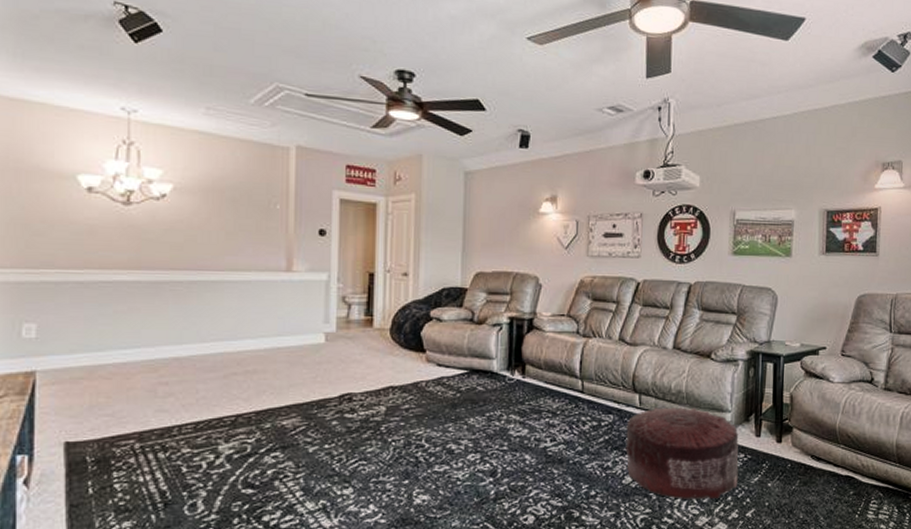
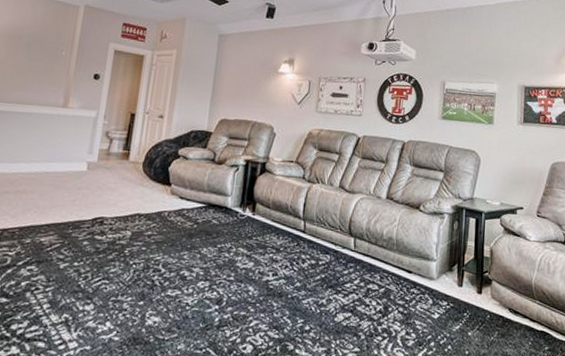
pouf: present [625,407,739,500] -> none [339,251,443,343]

